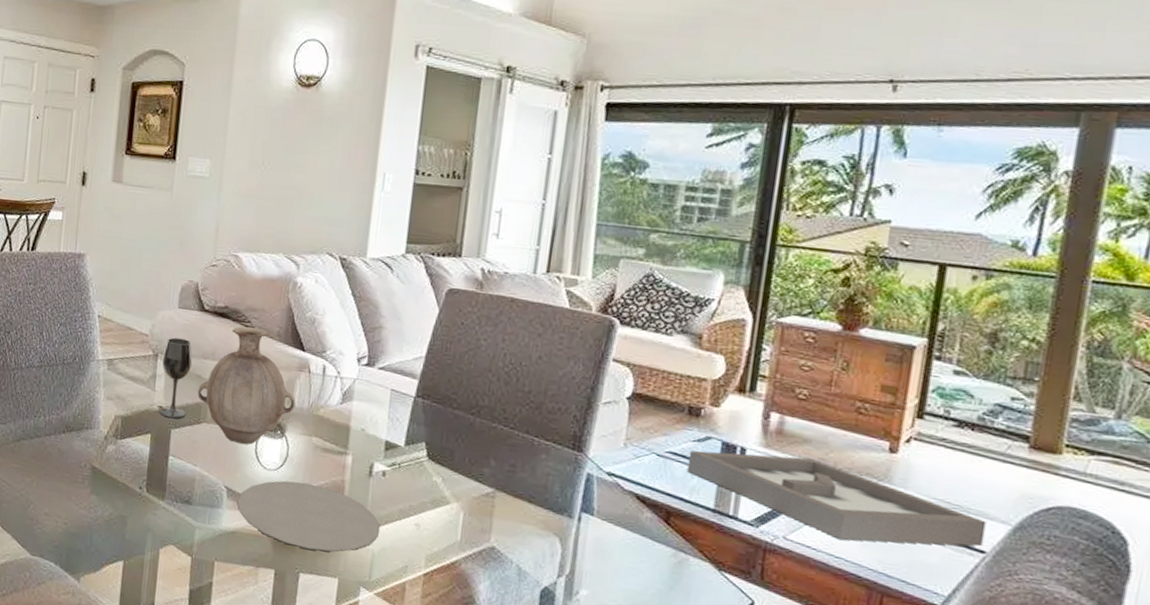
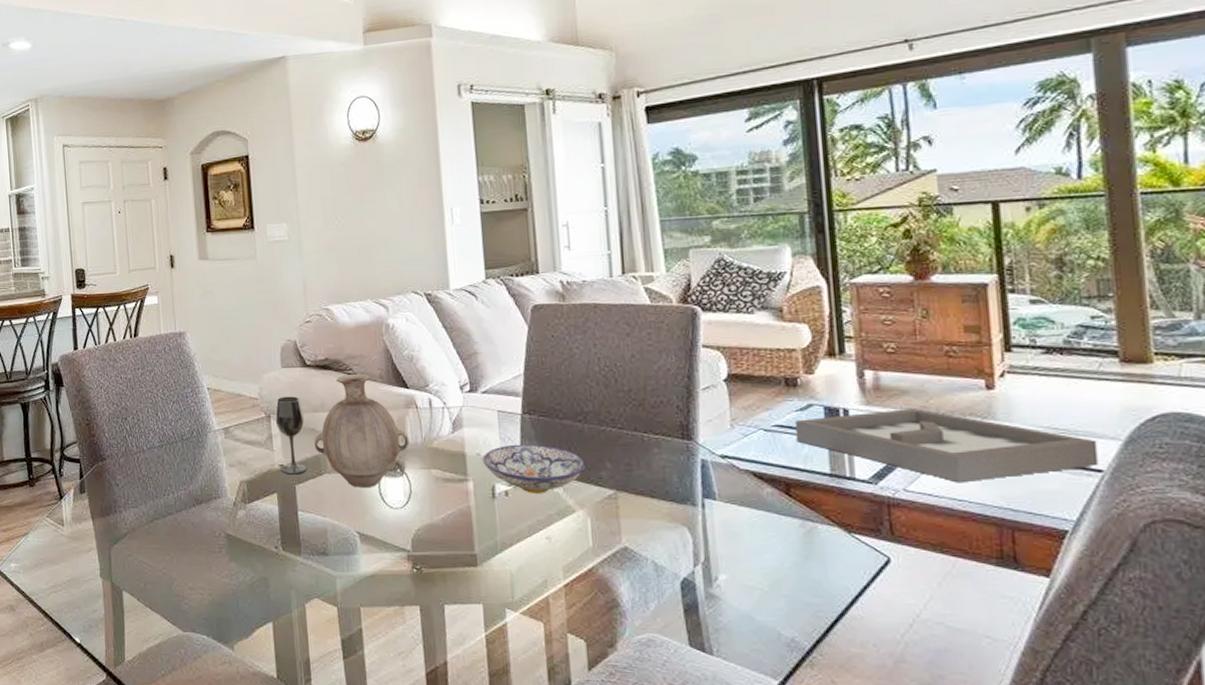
placemat: present [237,480,380,552] -> none [371,515,513,581]
bowl: none [366,425,471,480] -> present [482,444,586,493]

